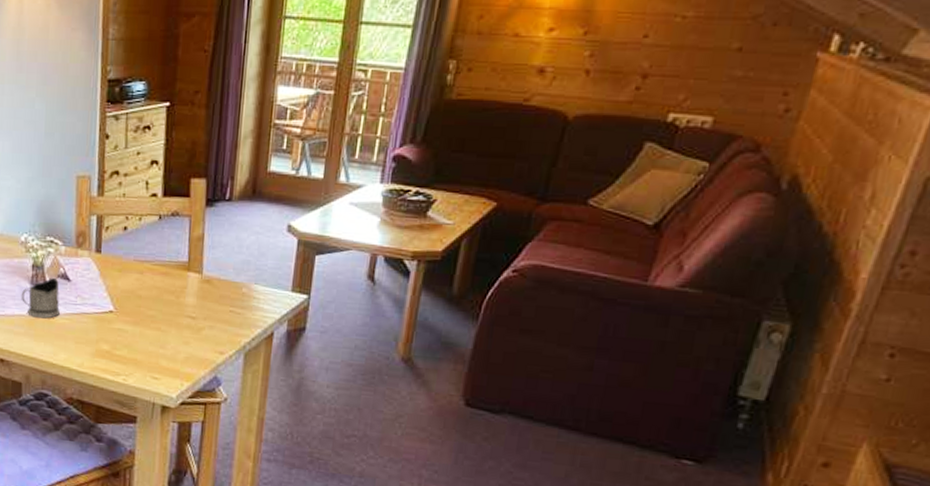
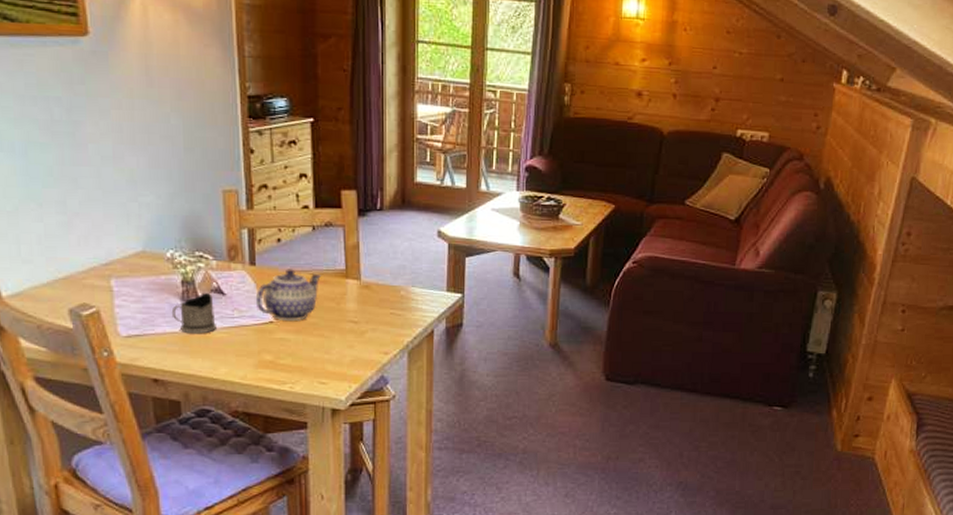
teapot: none [98,258,164,313] -> present [255,269,322,322]

